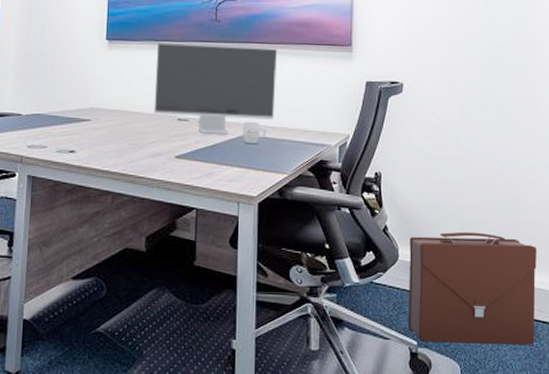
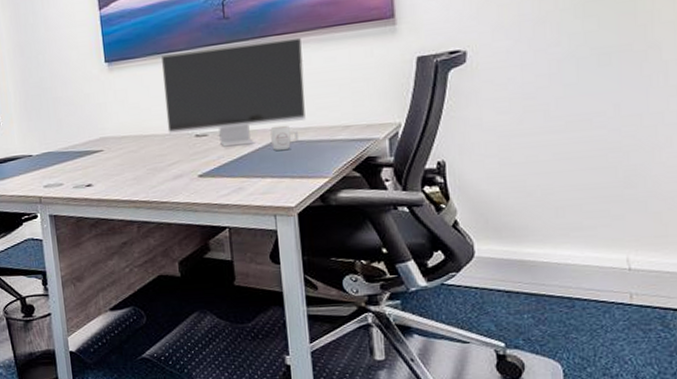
briefcase: present [407,231,537,345] -> none [487,214,663,343]

